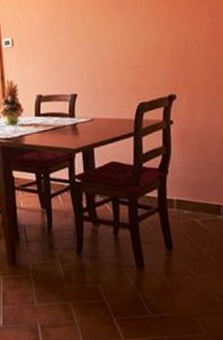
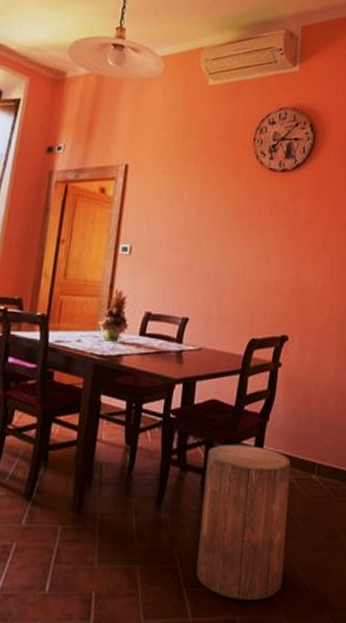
stool: none [114,196,203,324] -> present [195,444,291,601]

